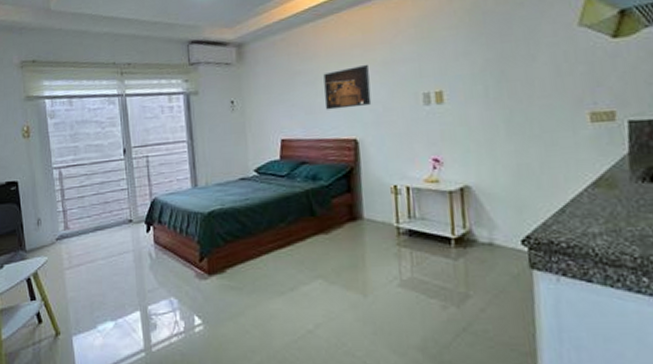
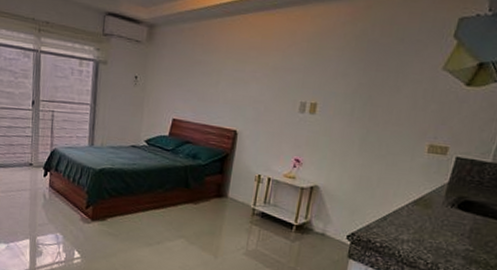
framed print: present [323,64,372,110] -> none [217,66,260,104]

